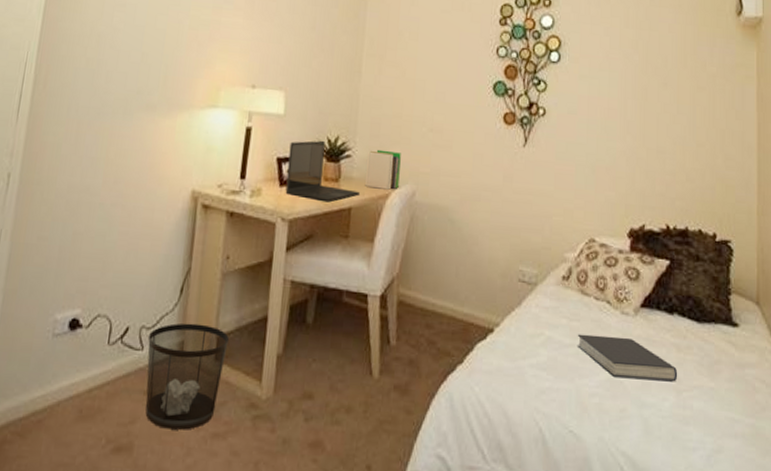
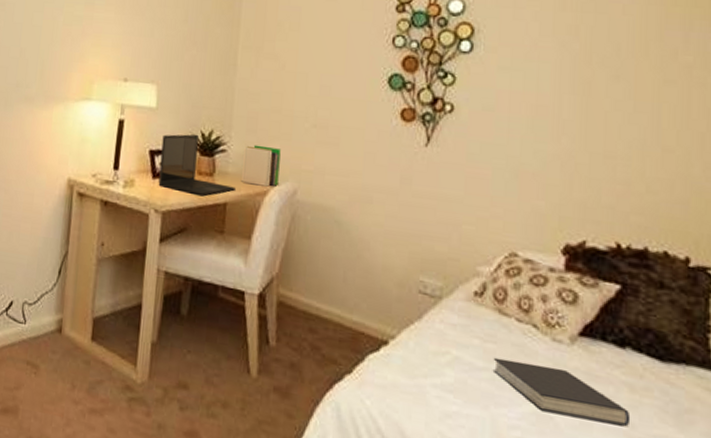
waste bin: present [145,323,229,430] -> none [28,302,104,402]

